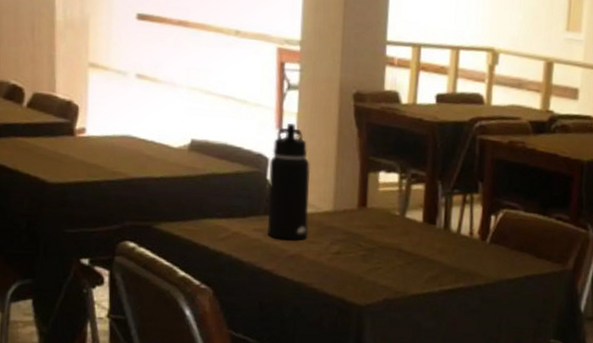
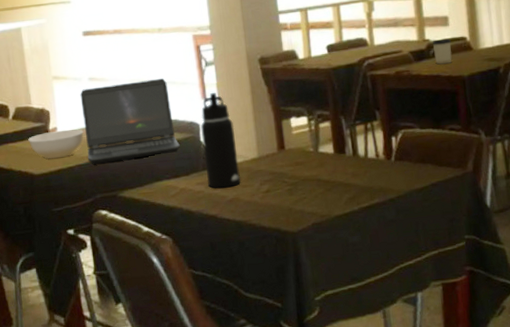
bowl: none [45,132,120,168] -> present [28,129,84,159]
laptop computer: none [120,87,240,187] -> present [80,78,180,164]
cup: none [555,113,577,144] -> present [432,39,452,65]

